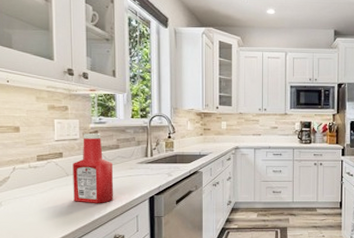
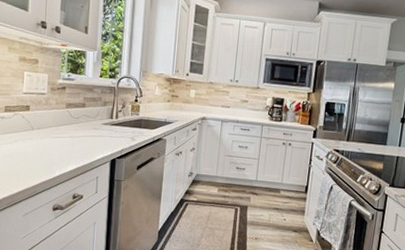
ketchup bottle: present [72,133,113,203] -> none [36,89,77,161]

